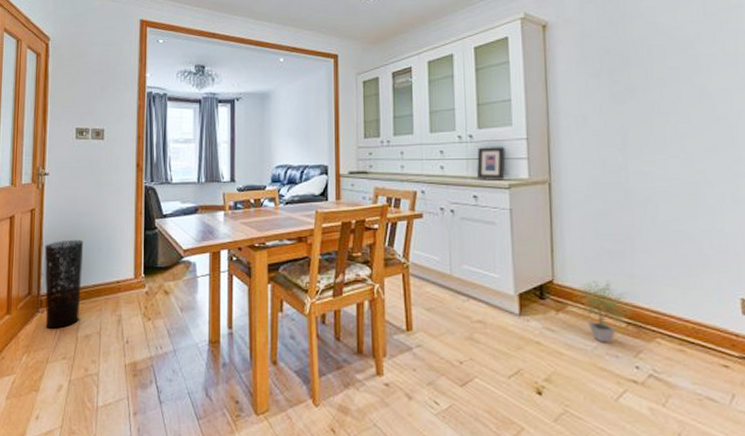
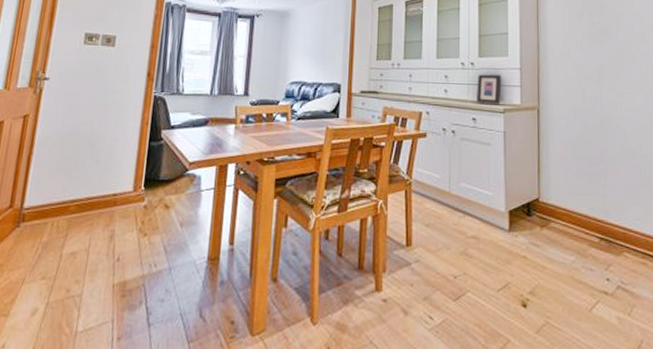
umbrella stand: present [44,239,84,329] -> none [26,149,81,246]
potted plant: present [573,280,634,343] -> none [555,198,606,257]

